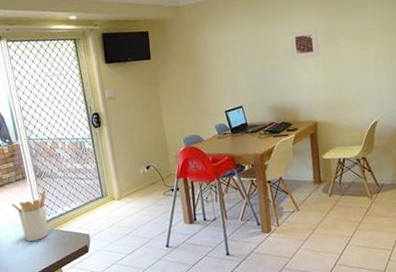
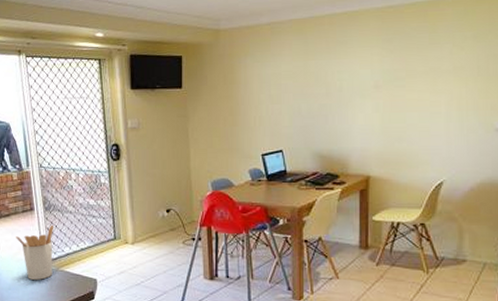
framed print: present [289,28,320,60] -> none [345,65,380,101]

